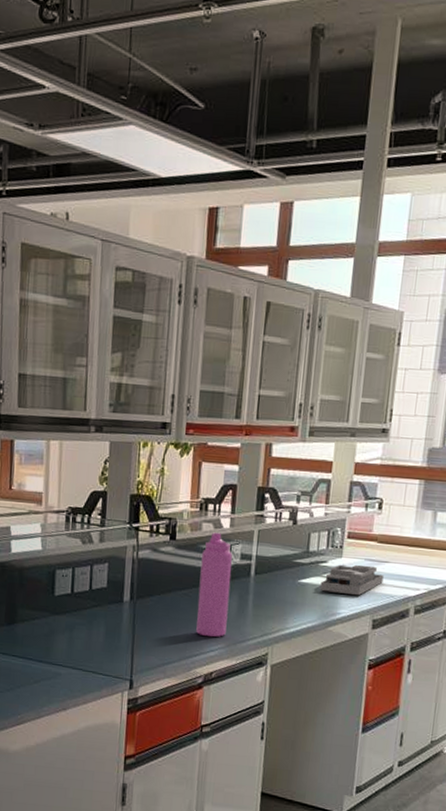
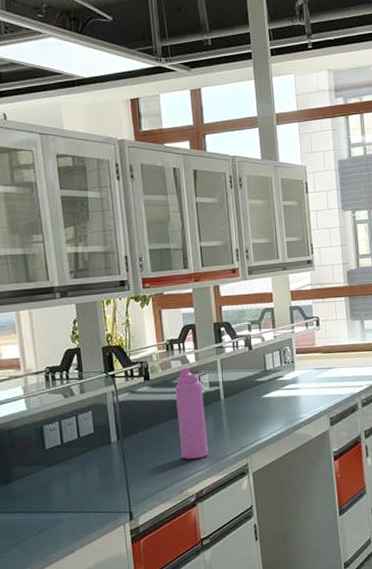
desk organizer: present [320,564,384,596] -> none [281,373,332,402]

